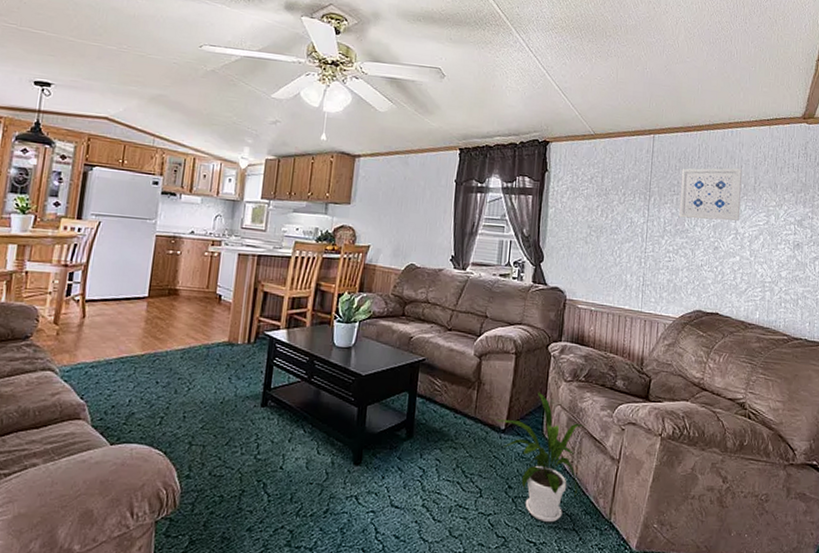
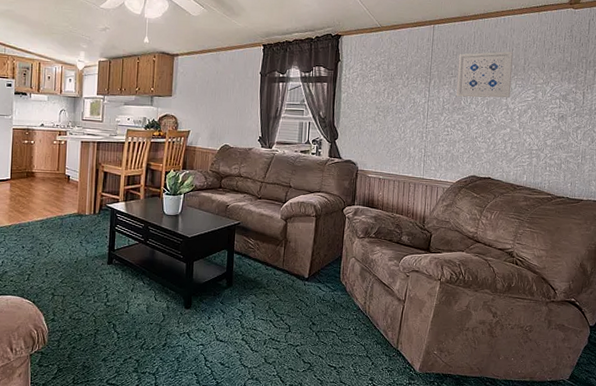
house plant: present [496,392,586,523] -> none [300,247,376,351]

